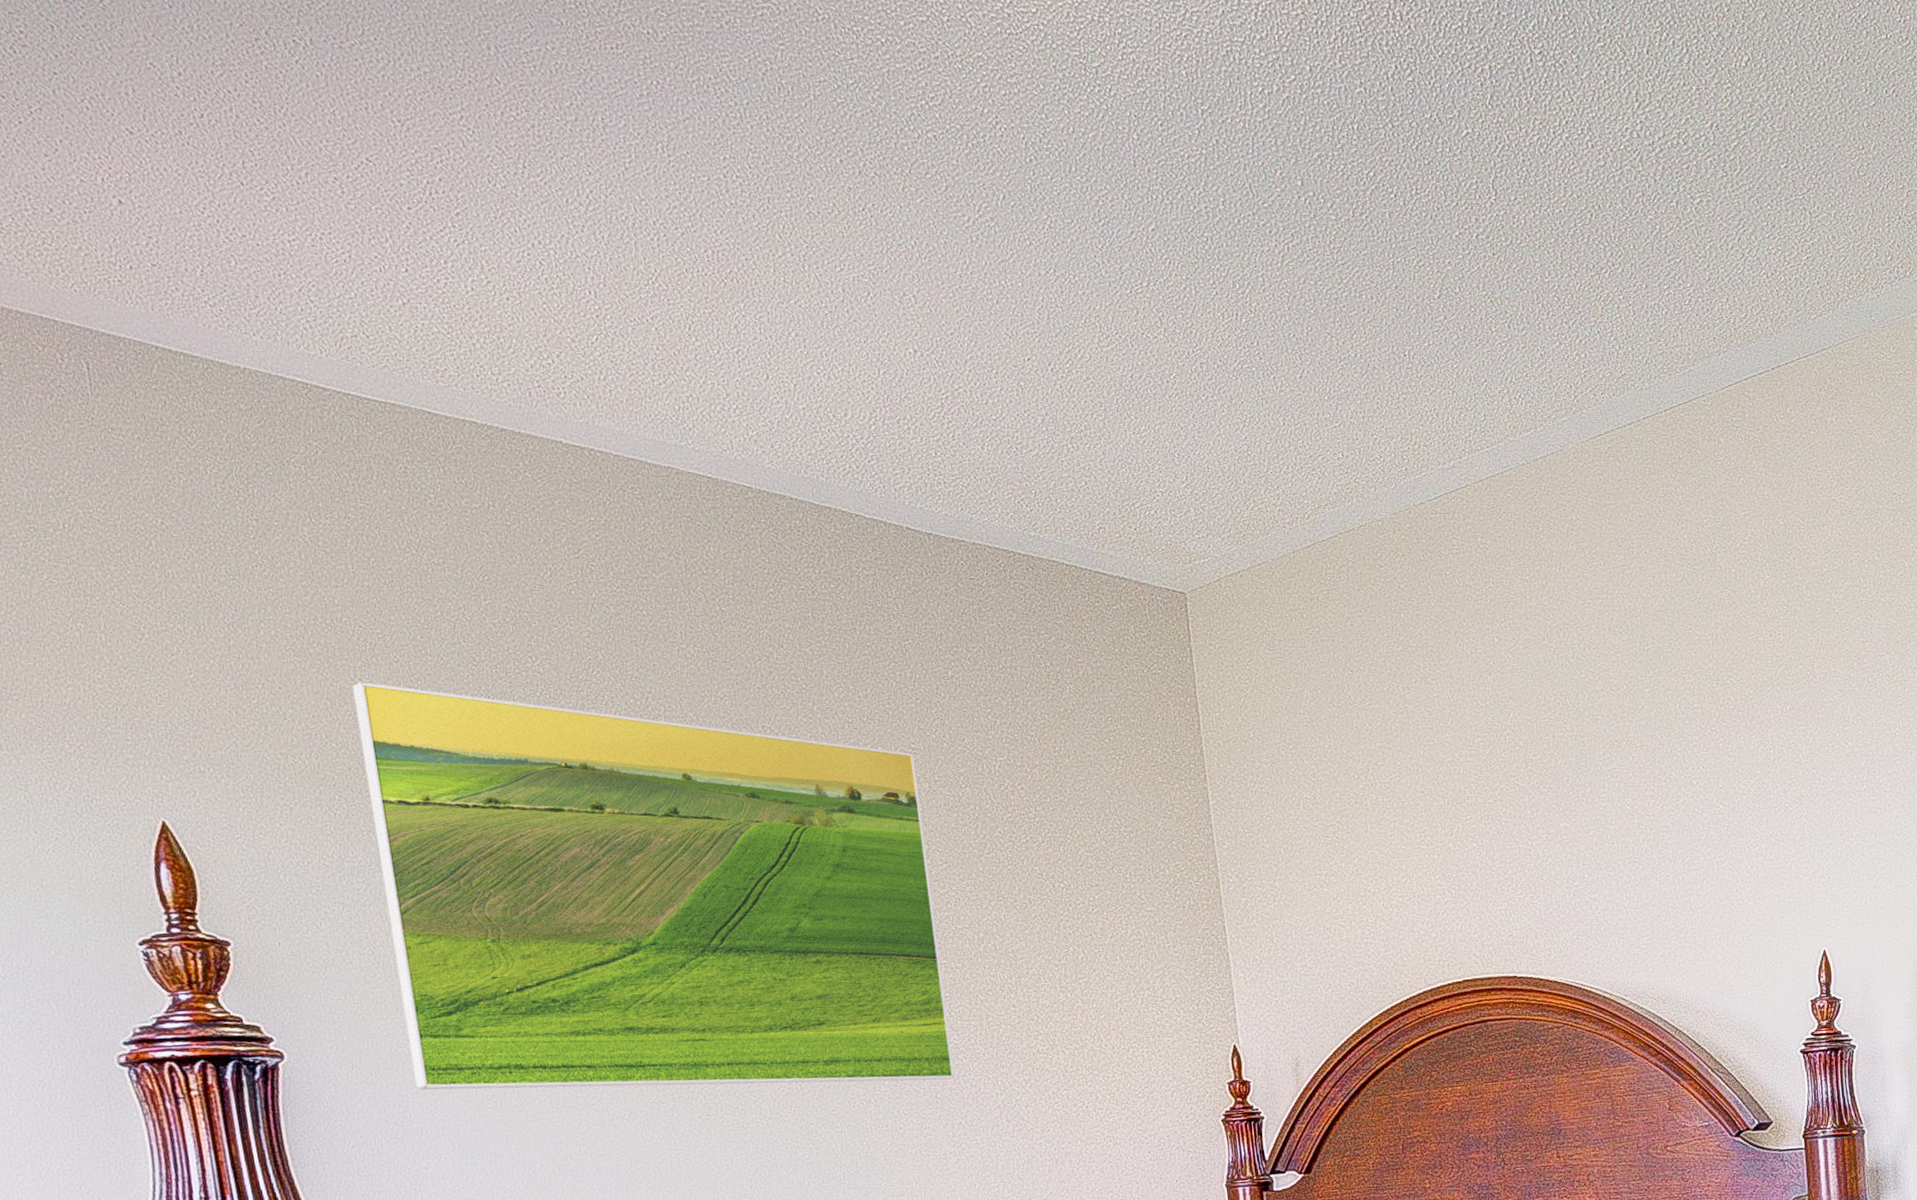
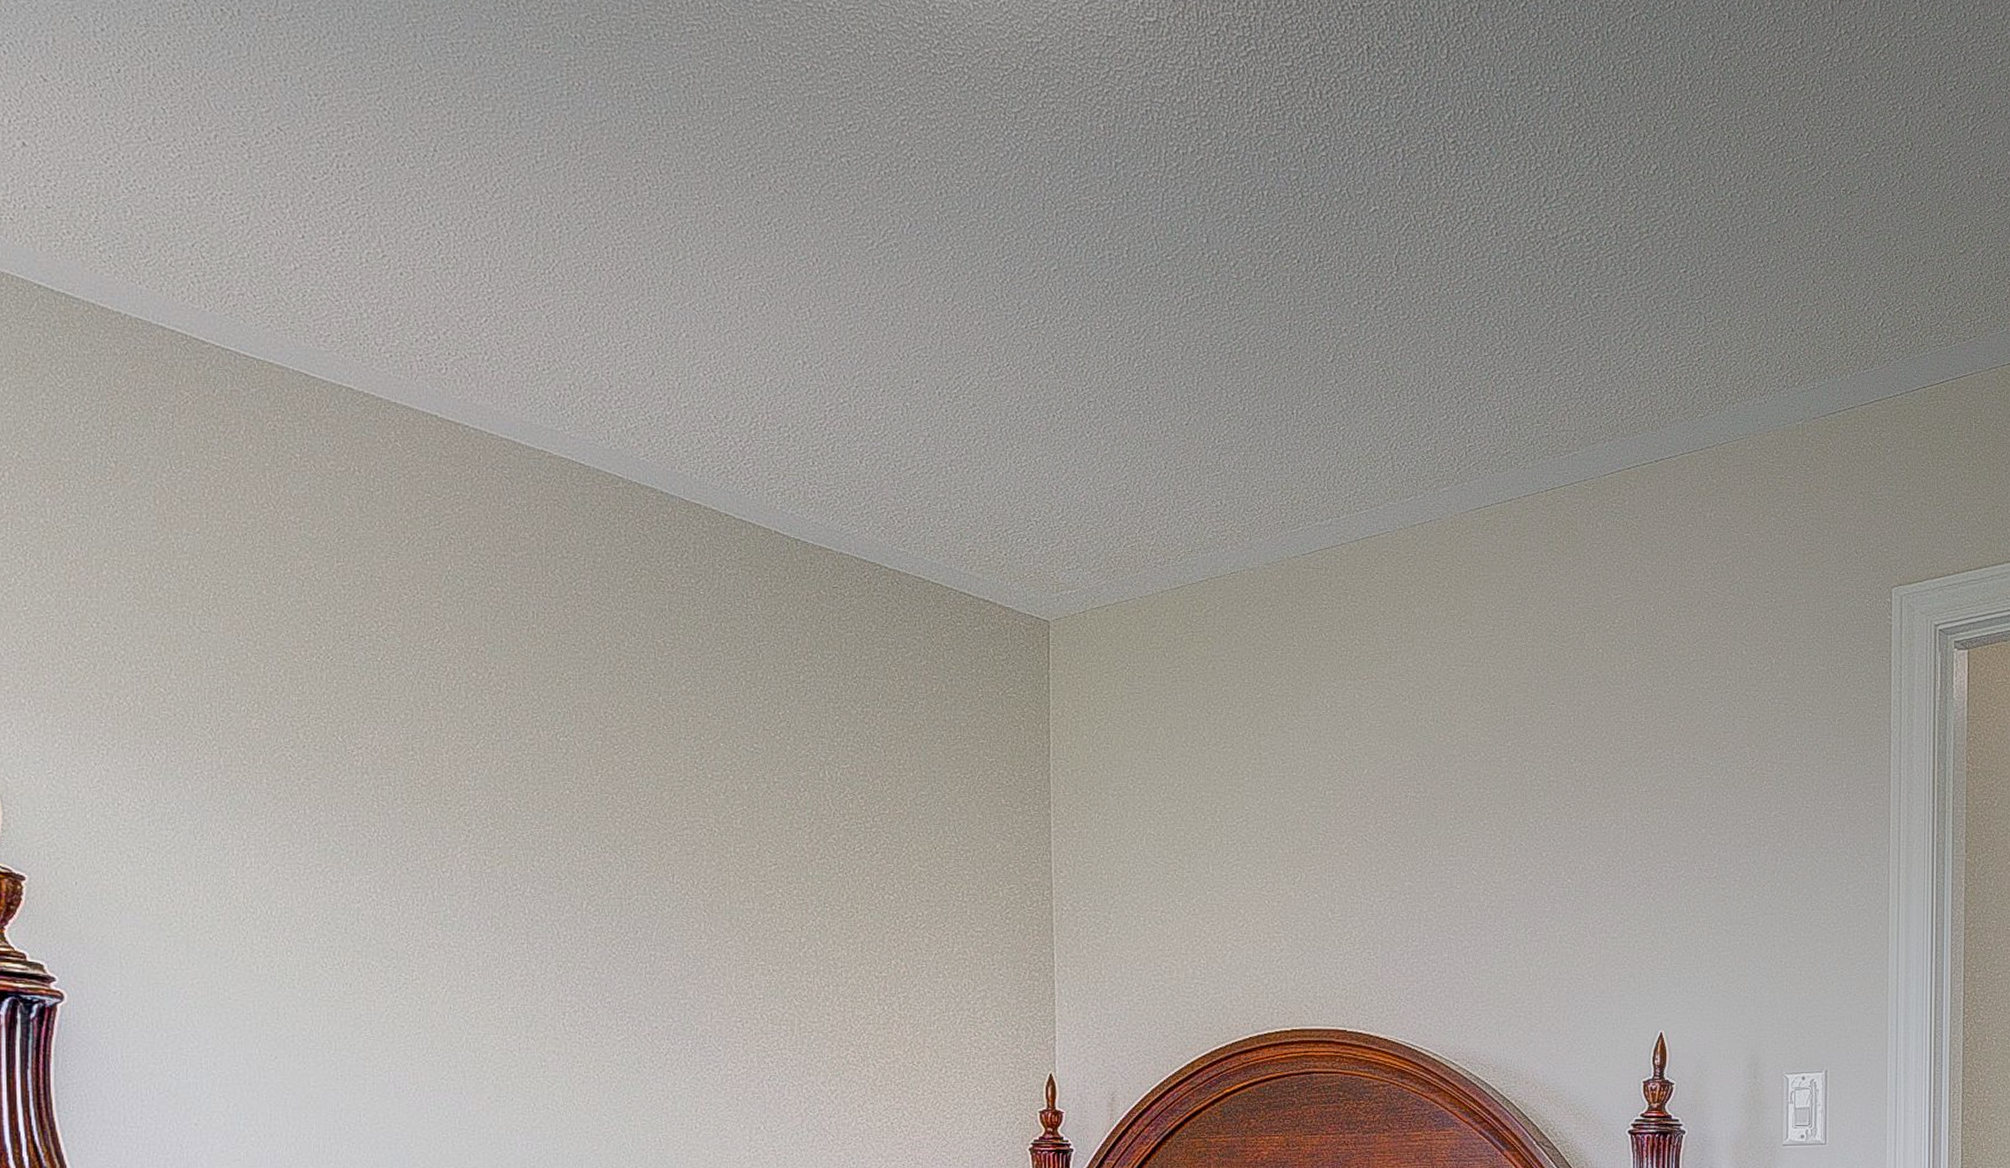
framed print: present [352,682,955,1090] -> none [189,630,759,1082]

